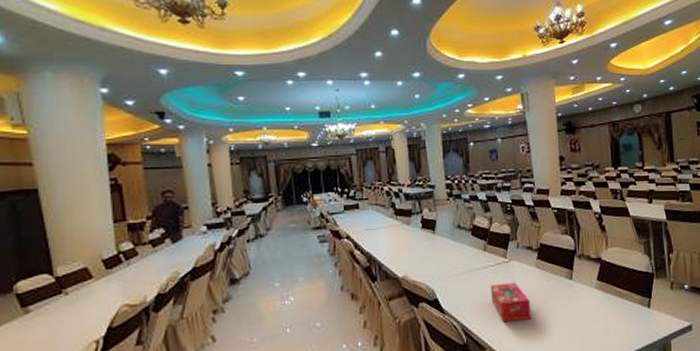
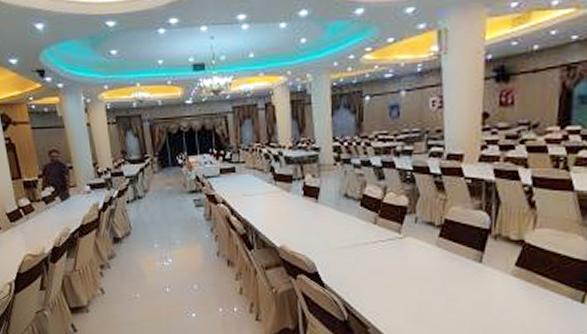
tissue box: present [490,282,531,323] -> none [378,261,426,303]

